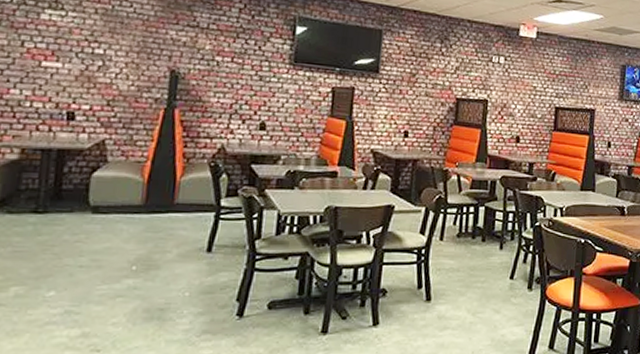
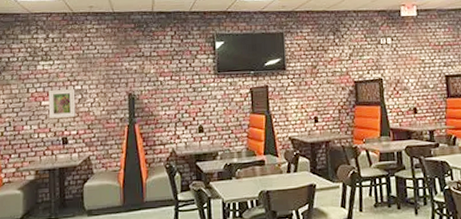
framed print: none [50,48,95,88] -> present [48,89,75,118]

